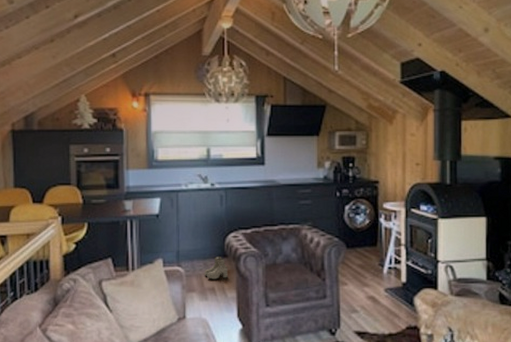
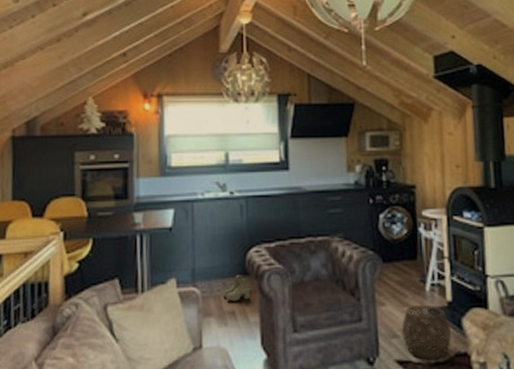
woven basket: none [360,285,404,332] -> present [401,304,452,360]

